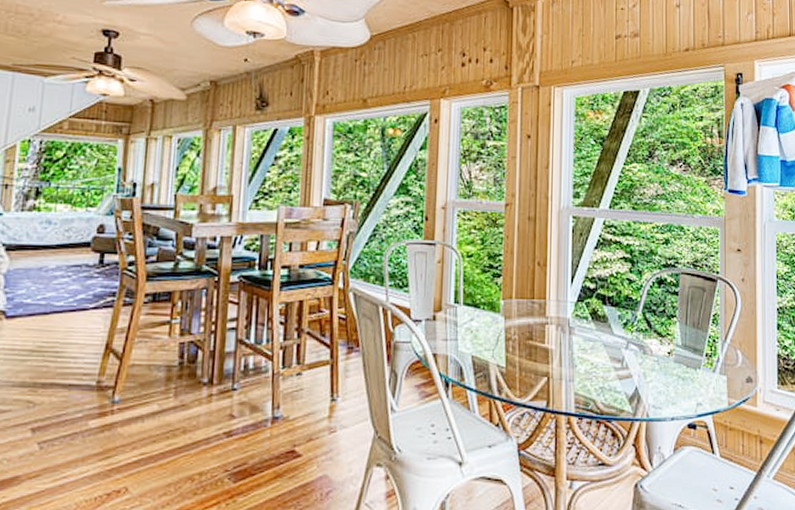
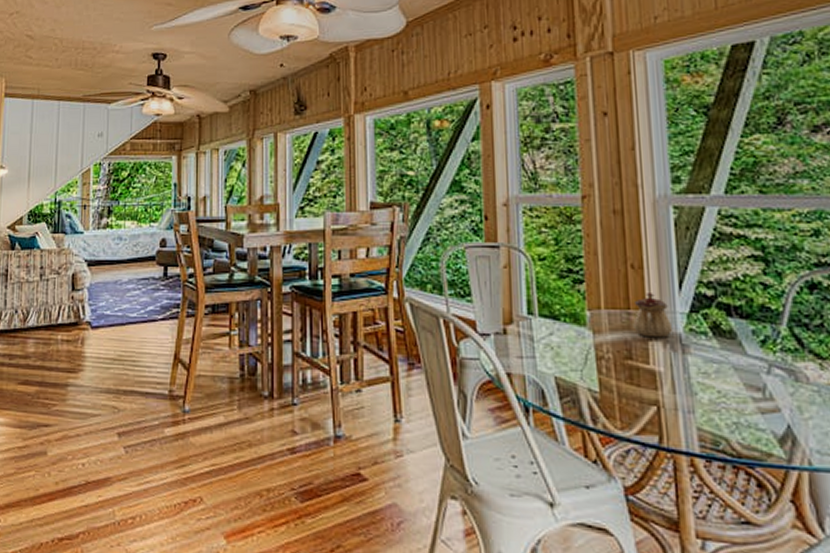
teapot: none [535,286,564,322] -> present [633,293,673,338]

